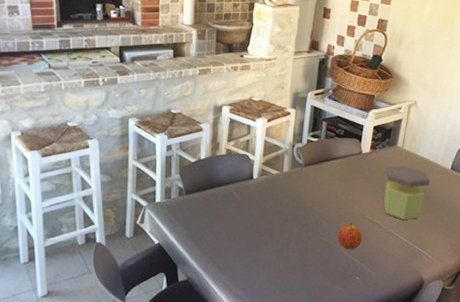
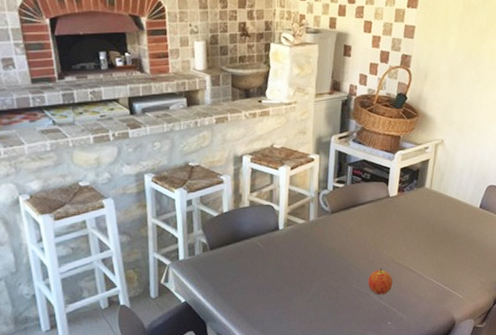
jar: present [383,166,430,220] -> none [413,207,459,262]

